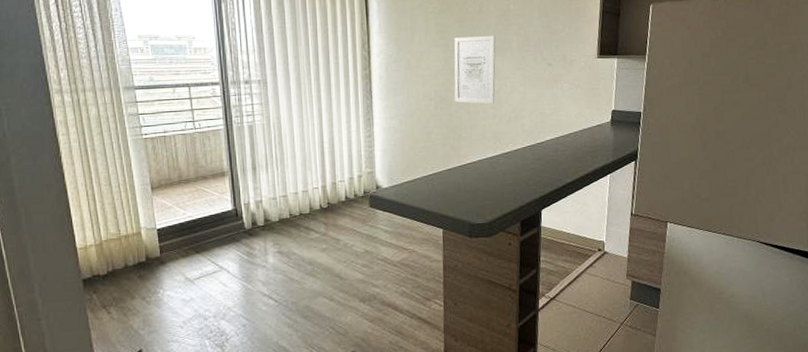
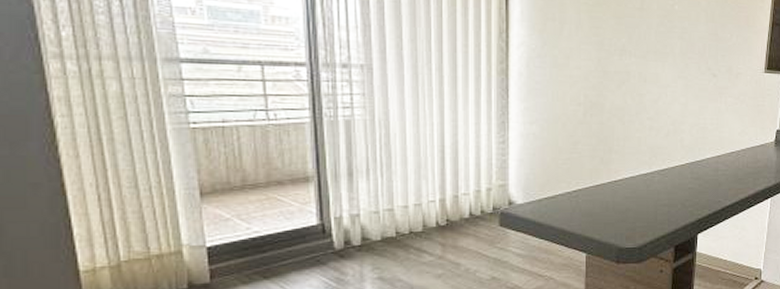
wall art: present [454,36,496,105] -> none [607,35,657,115]

